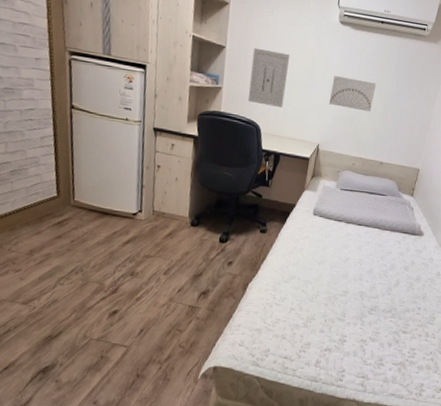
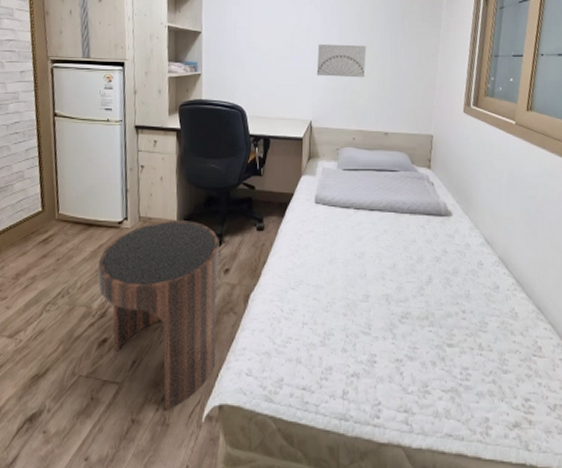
side table: none [111,216,226,370] -> present [97,221,219,412]
wall art: present [247,47,290,108] -> none [229,28,269,86]

